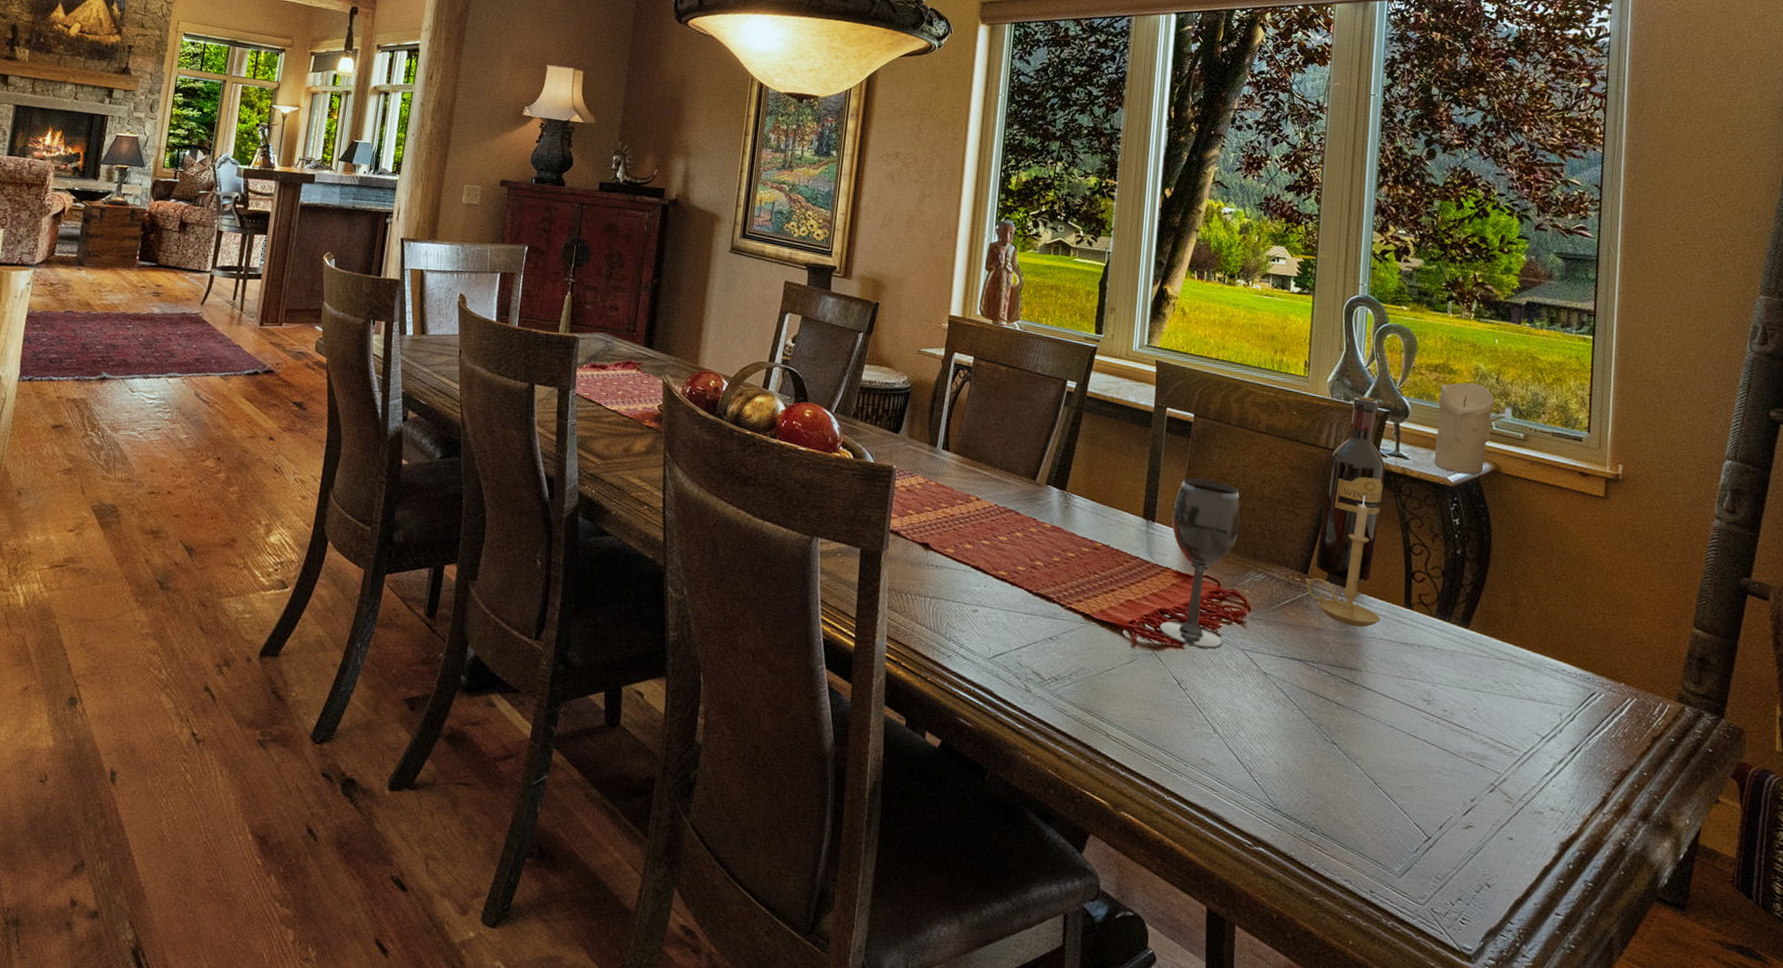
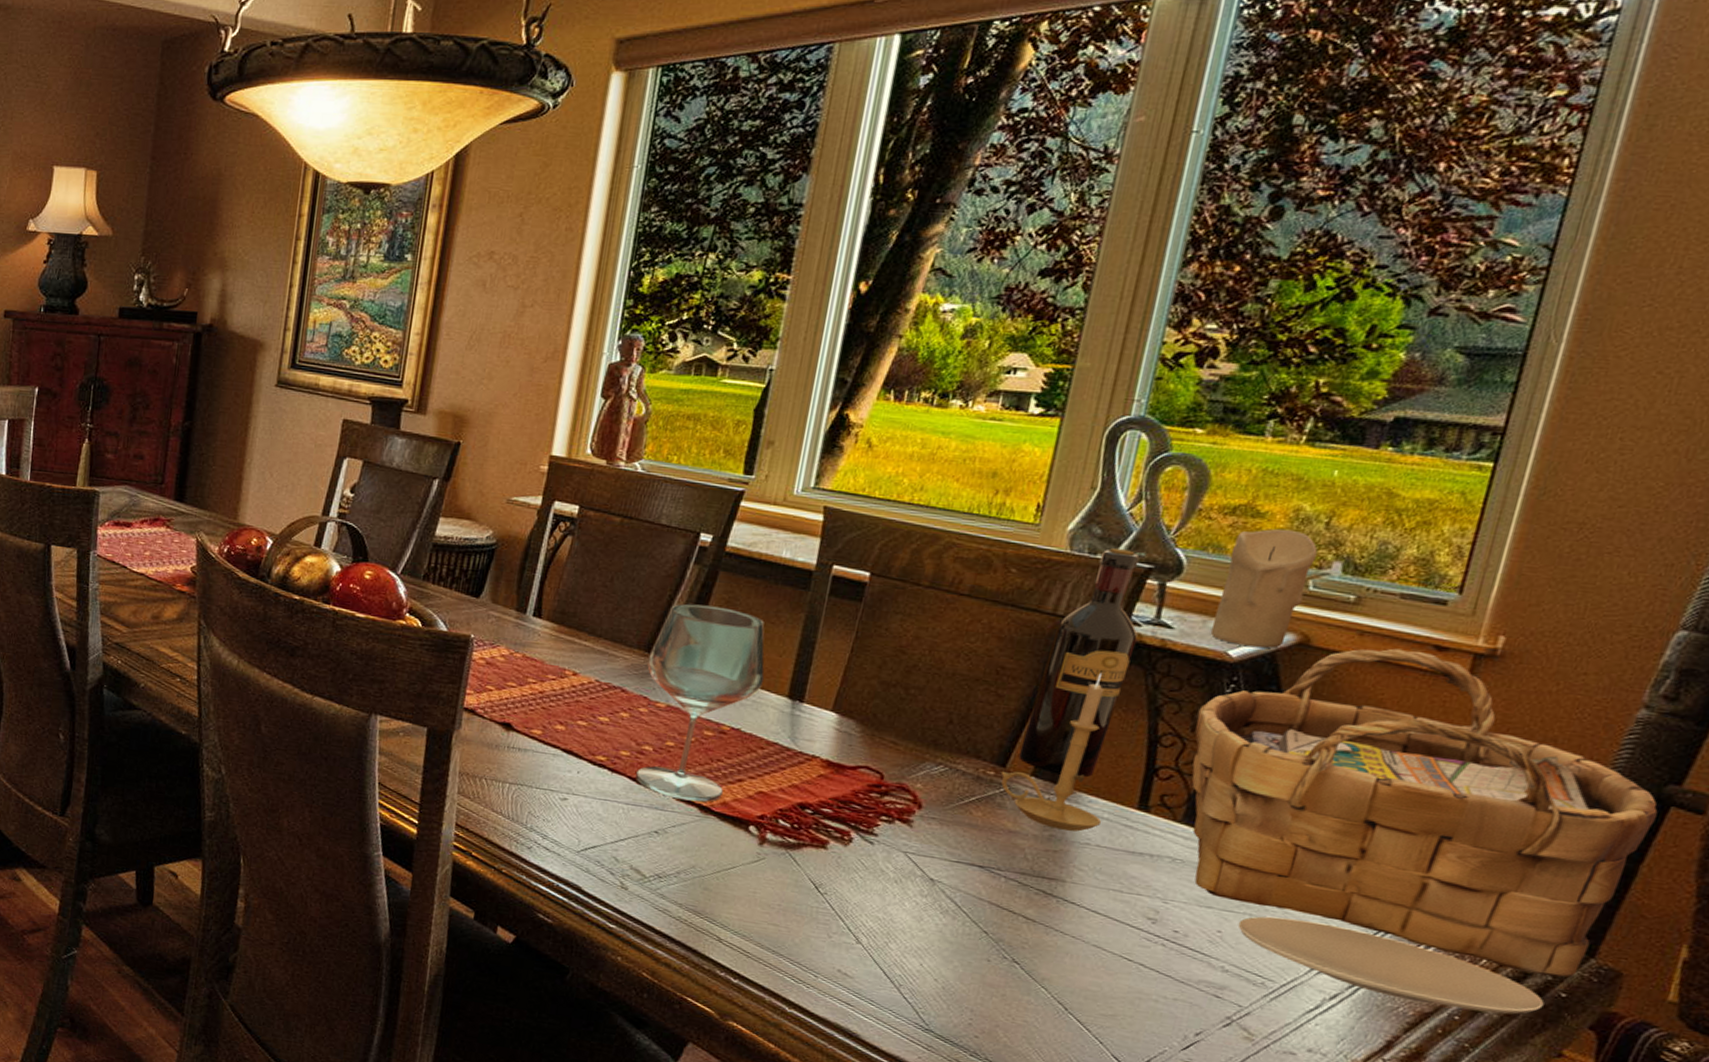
wine glass: none [1030,439,1124,611] -> present [635,603,765,803]
wine glass: present [1159,478,1242,649] -> none [797,650,924,850]
woven basket: none [1434,474,1740,736] -> present [1191,648,1658,978]
plate: none [1487,694,1699,769] -> present [1237,916,1544,1015]

